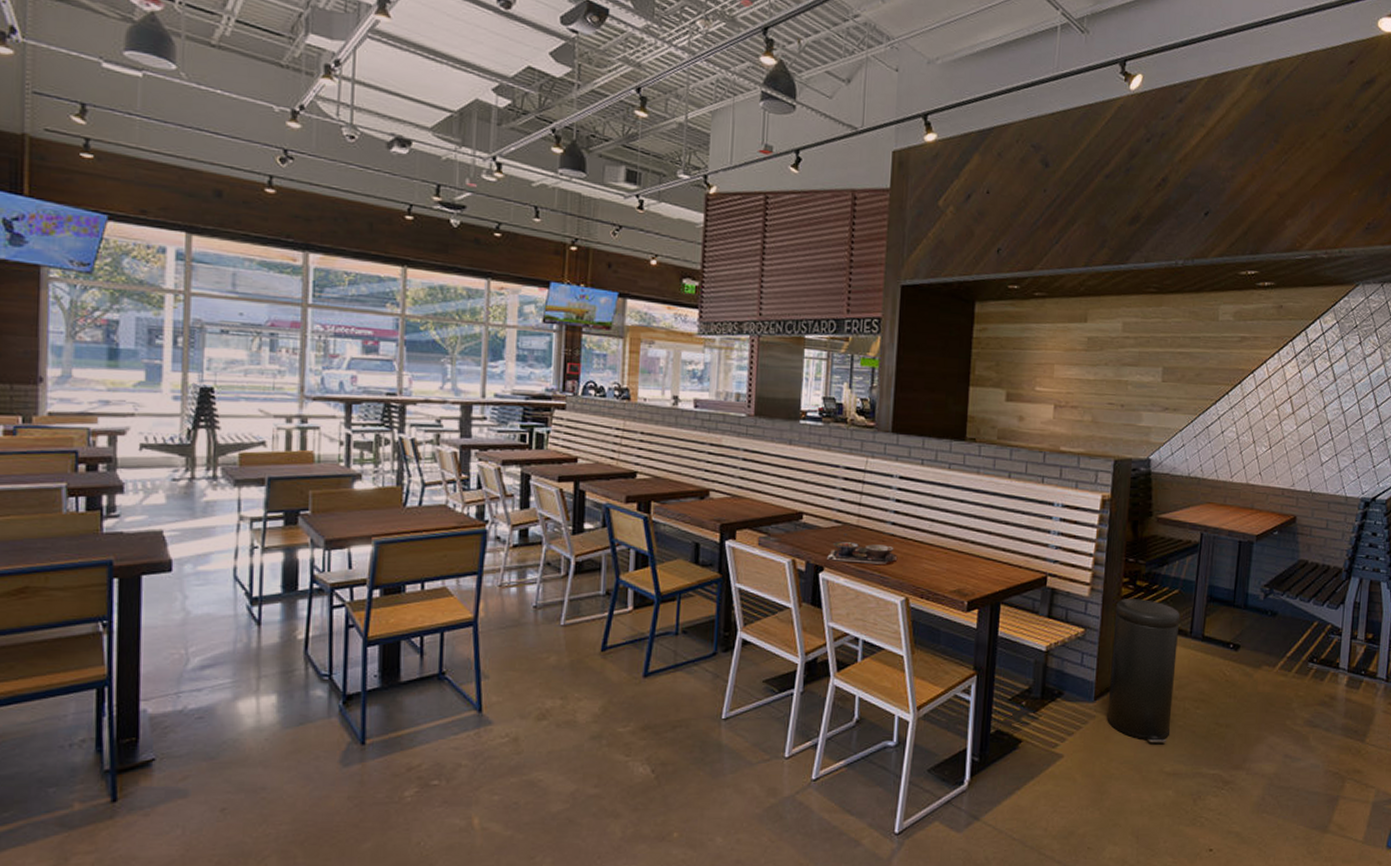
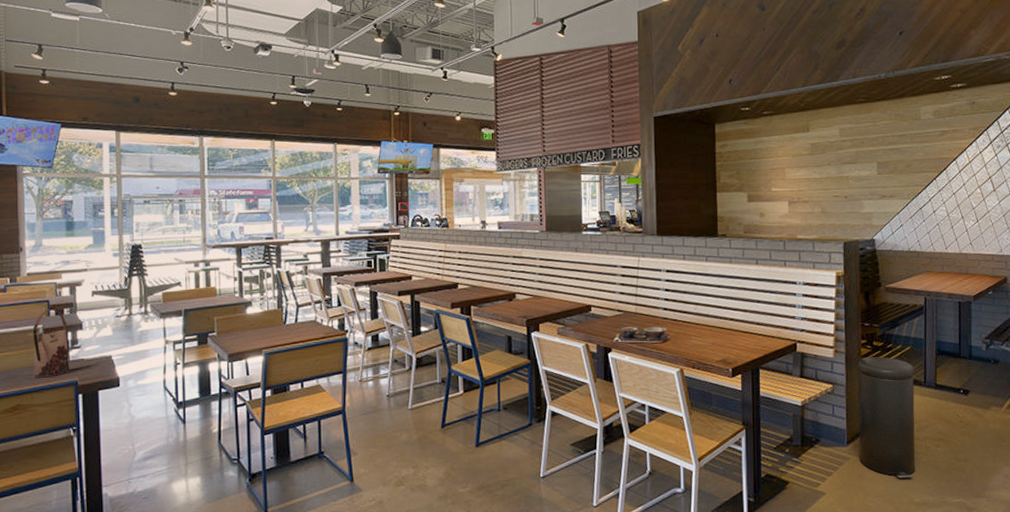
handbag: none [44,463,103,554] -> present [28,309,70,378]

